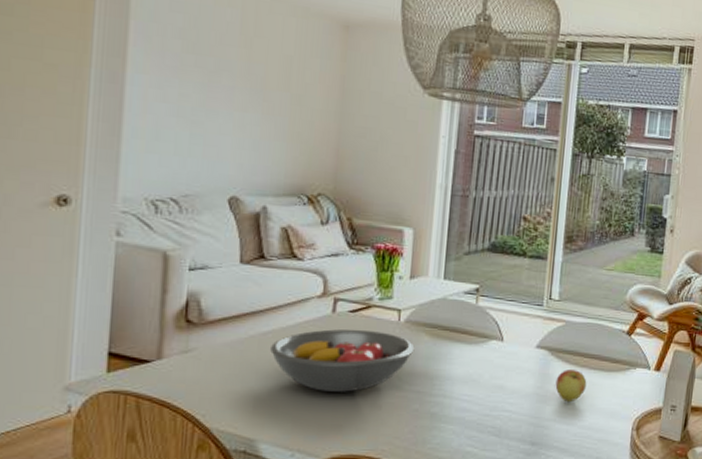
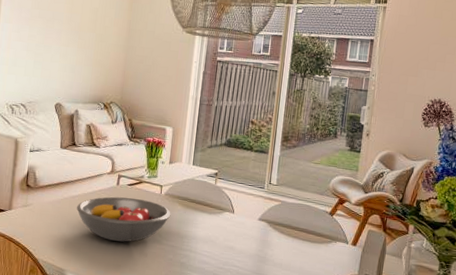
apple: present [555,368,587,403] -> none [272,238,297,264]

